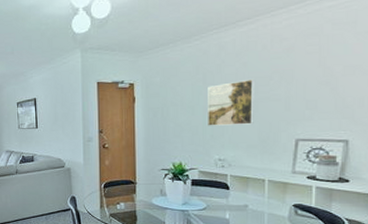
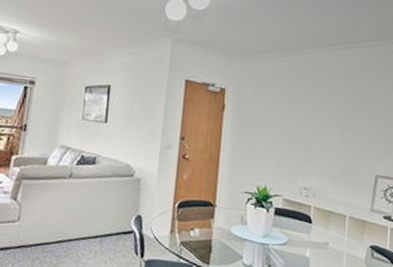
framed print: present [208,79,254,126] -> none [296,105,342,154]

